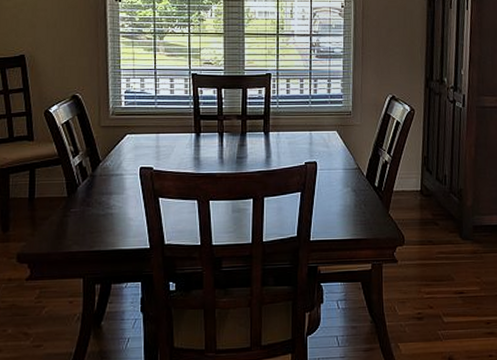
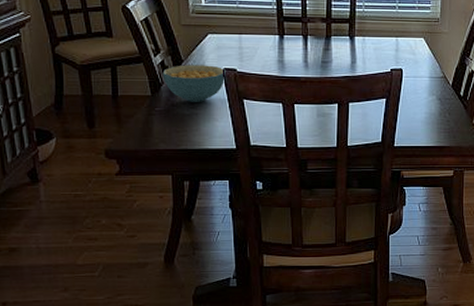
cereal bowl: none [80,164,142,202] -> present [162,65,226,102]

